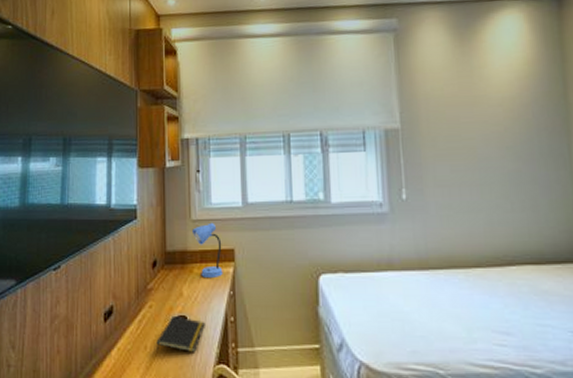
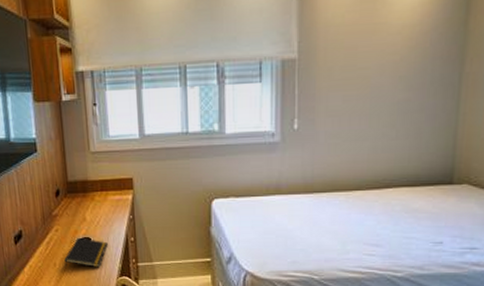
desk lamp: present [192,222,223,277] -> none [92,154,123,204]

